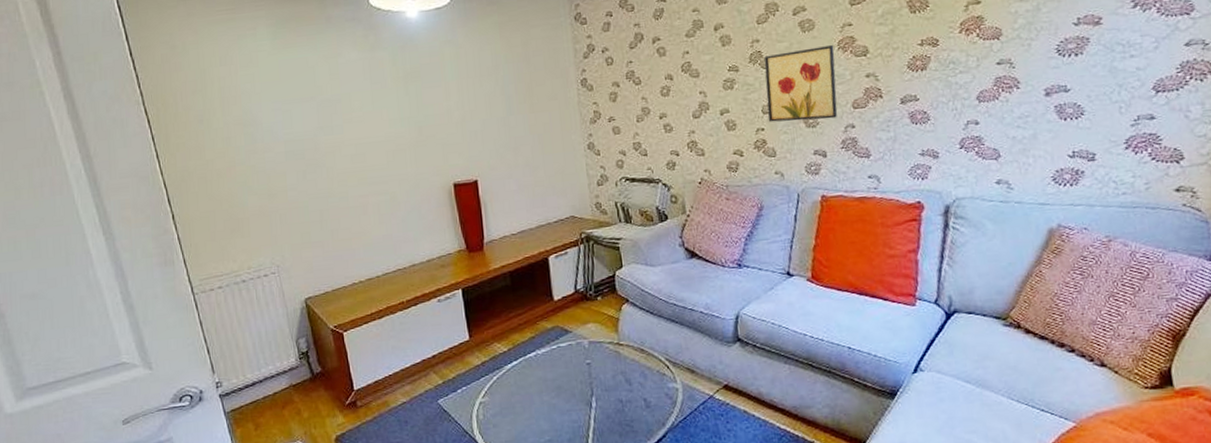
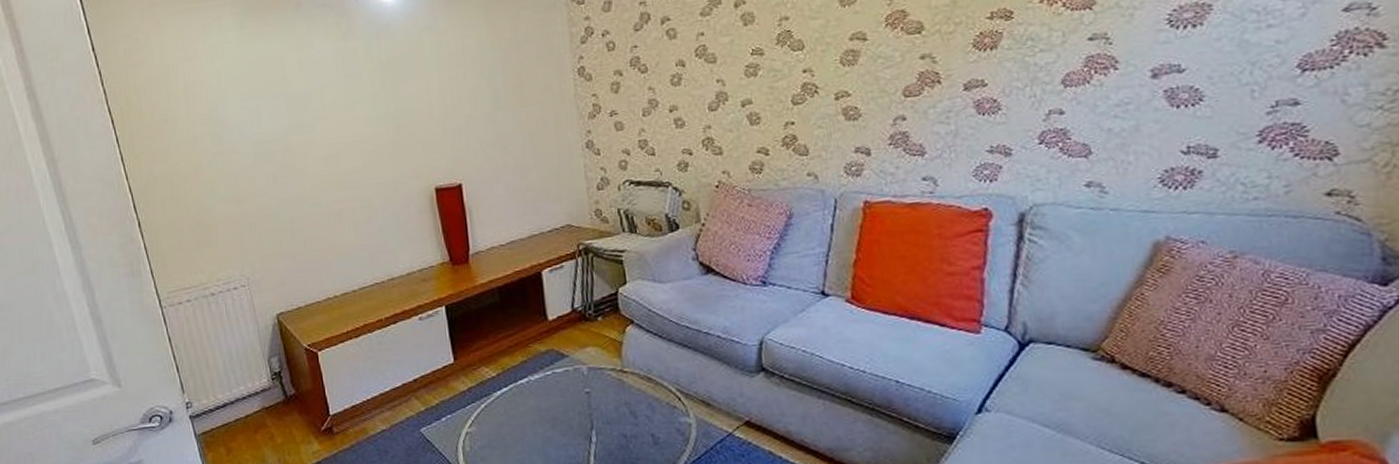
wall art: present [764,45,838,122] -> none [794,21,885,115]

